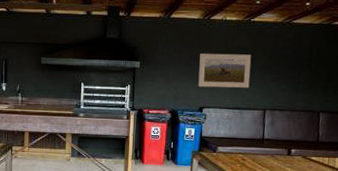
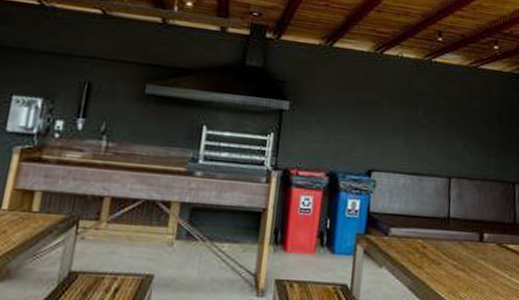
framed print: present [198,53,251,88] -> none [366,96,433,147]

